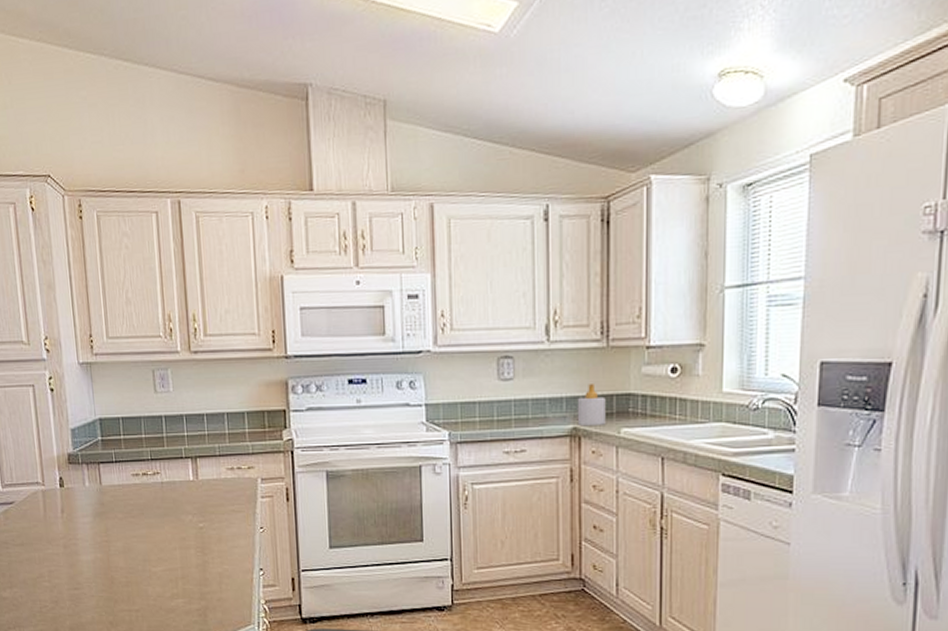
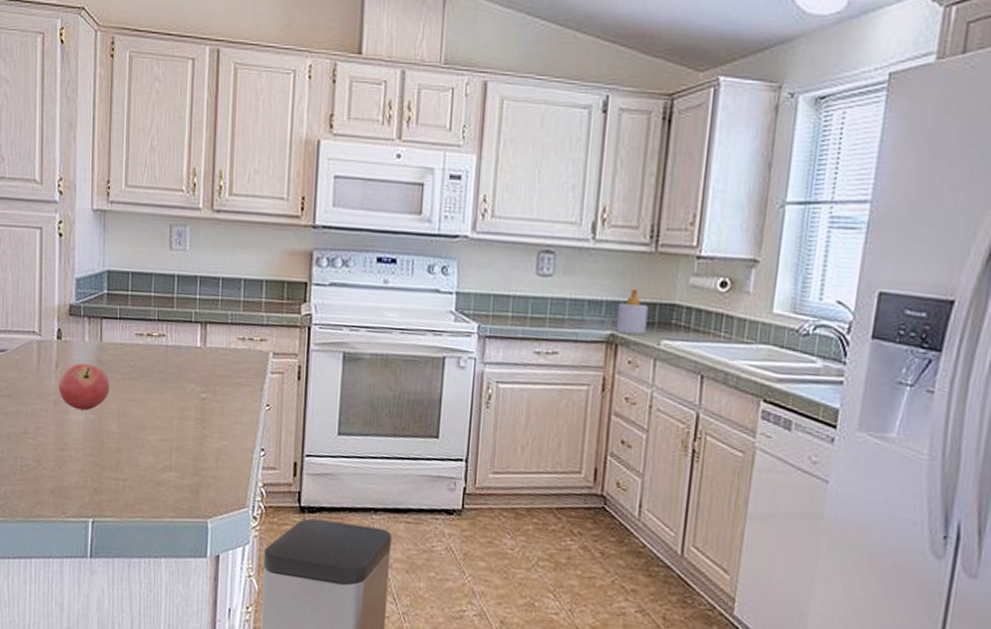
fruit: none [66,507,114,550] -> present [59,363,110,411]

